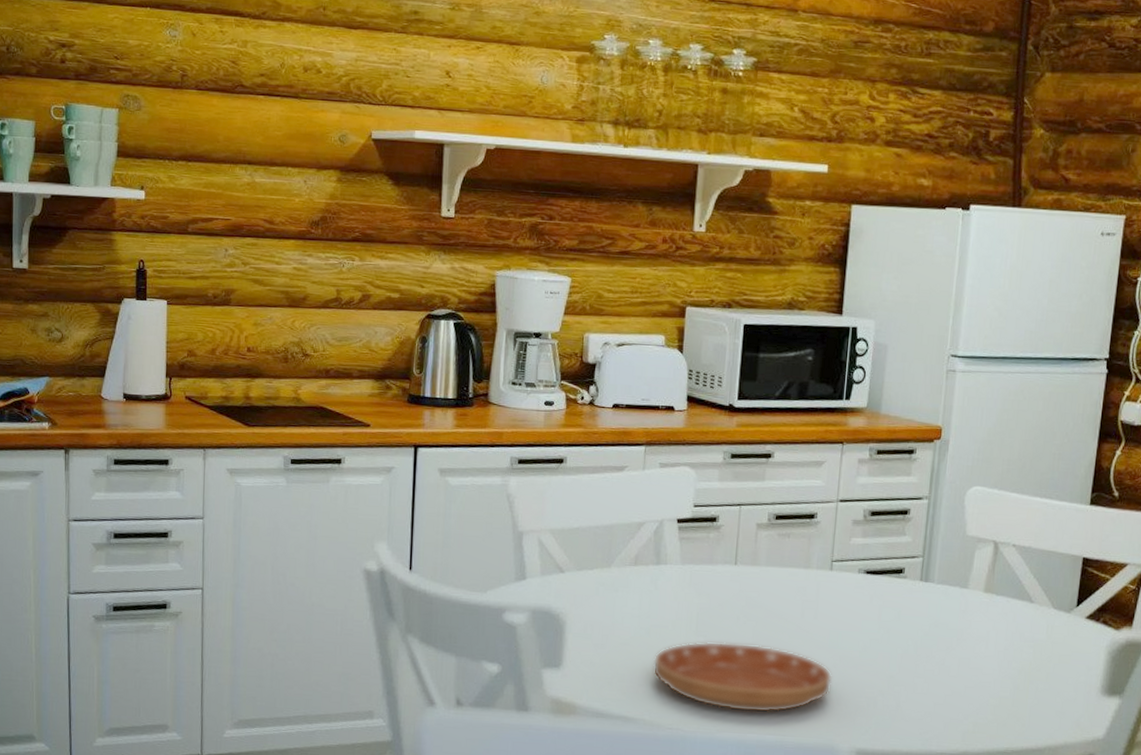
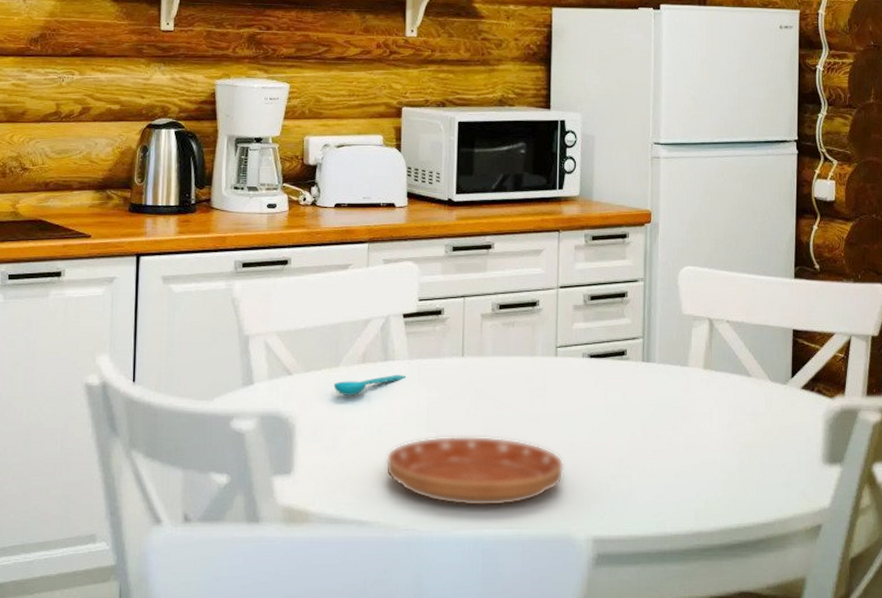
spoon: none [604,579,678,597] -> present [333,375,407,396]

